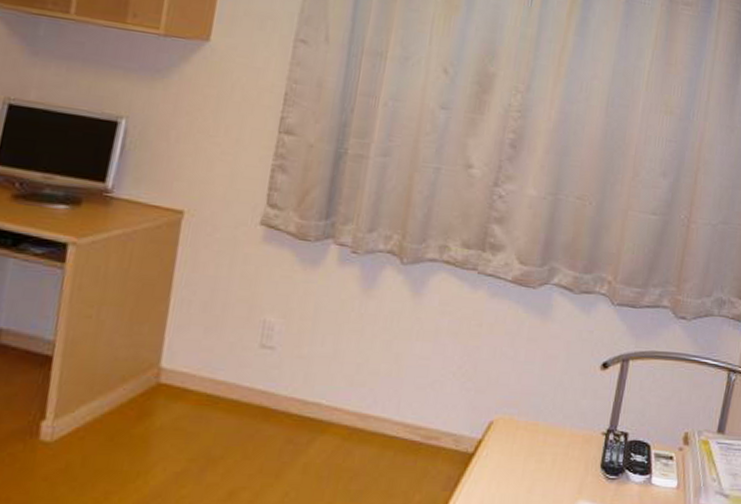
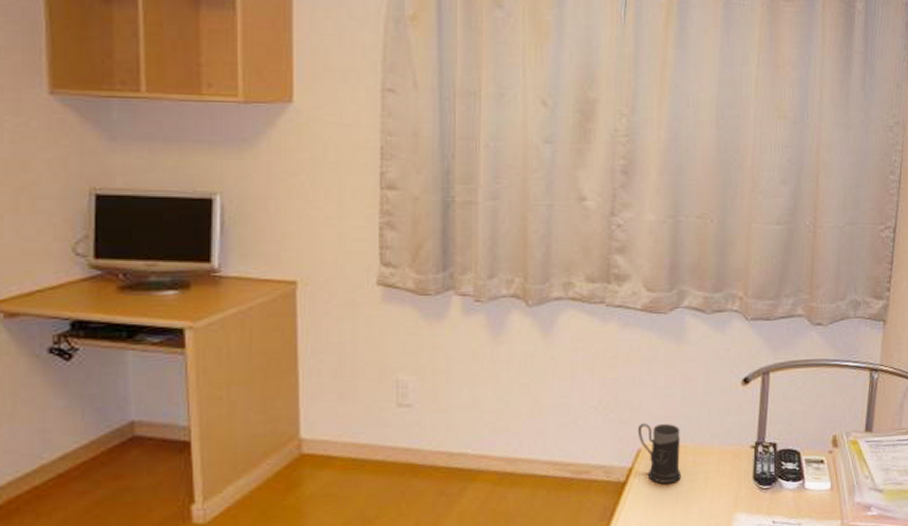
mug: none [491,395,534,460] -> present [637,423,681,483]

